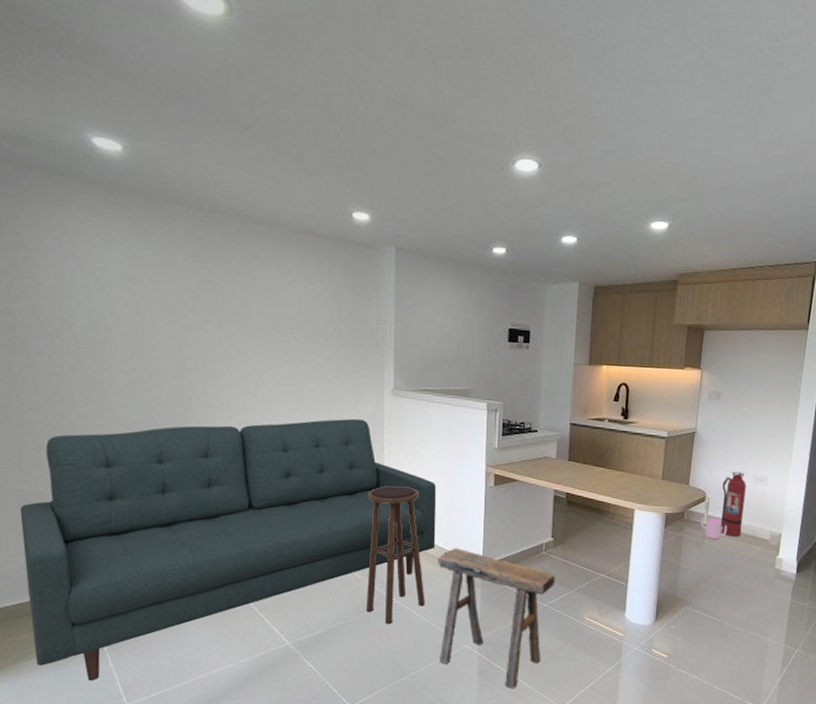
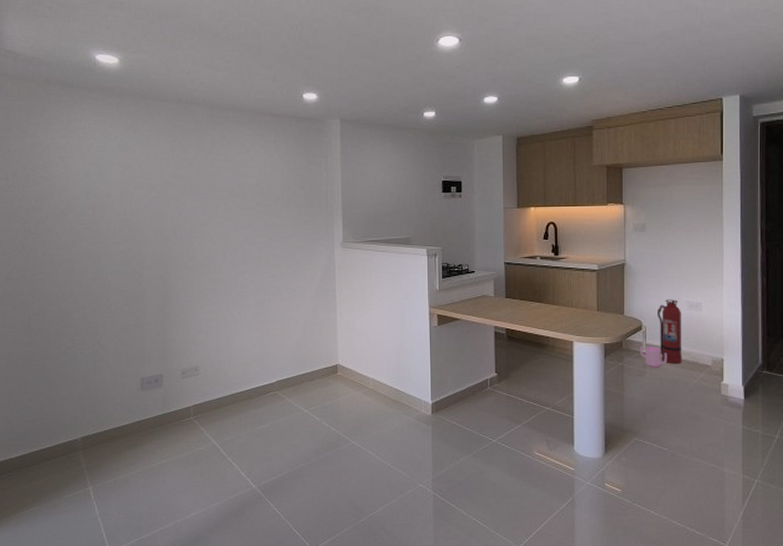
sofa: present [19,418,437,682] -> none [26,270,387,529]
stool: present [365,485,425,624] -> none [323,330,379,465]
stool: present [438,547,556,689] -> none [389,386,503,529]

